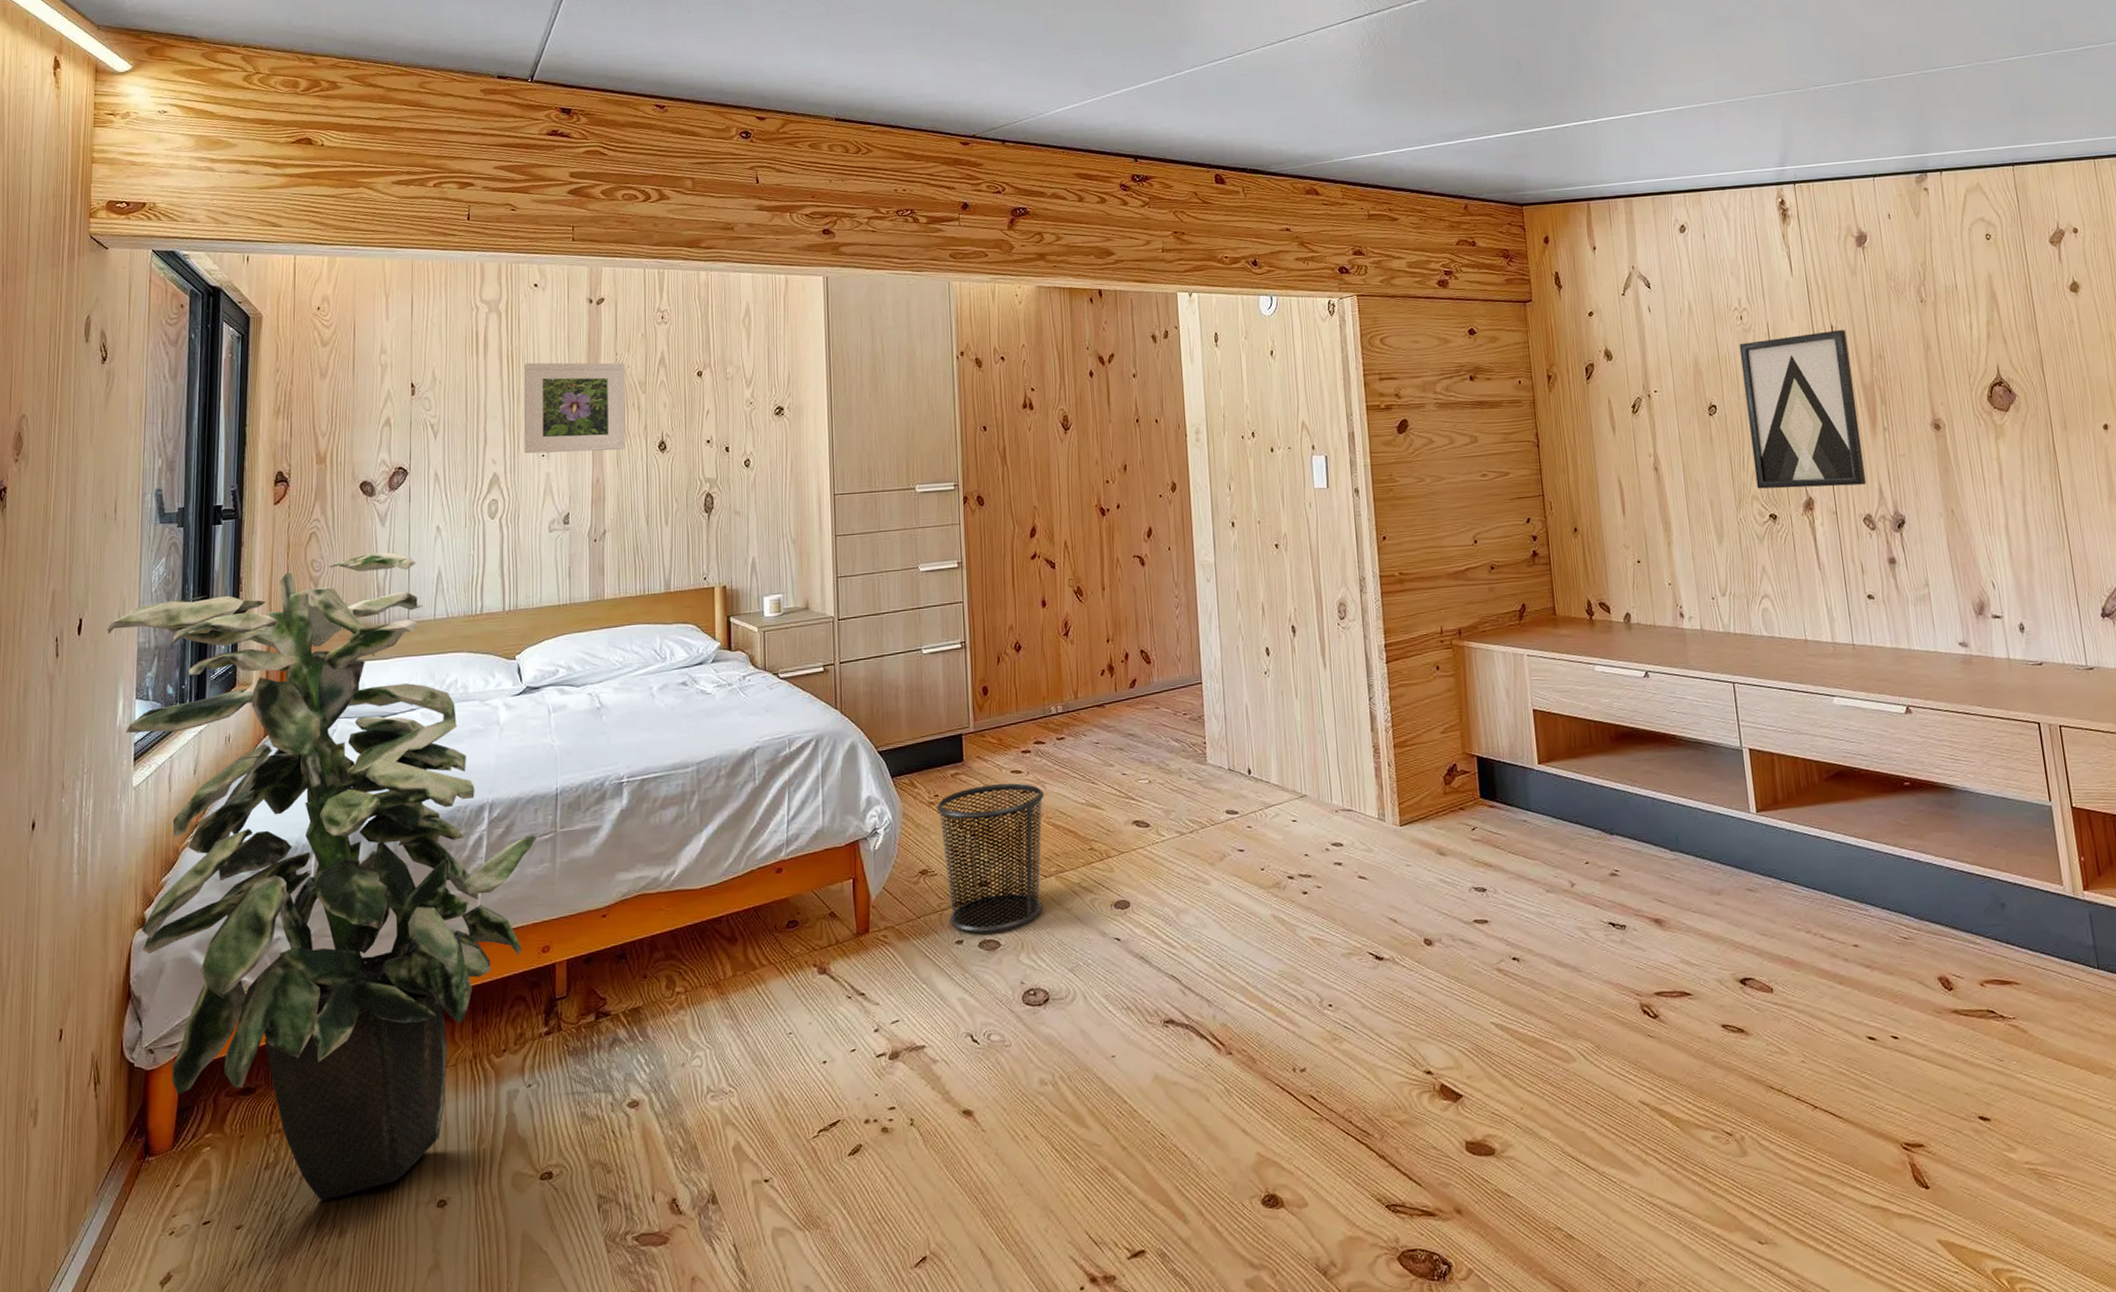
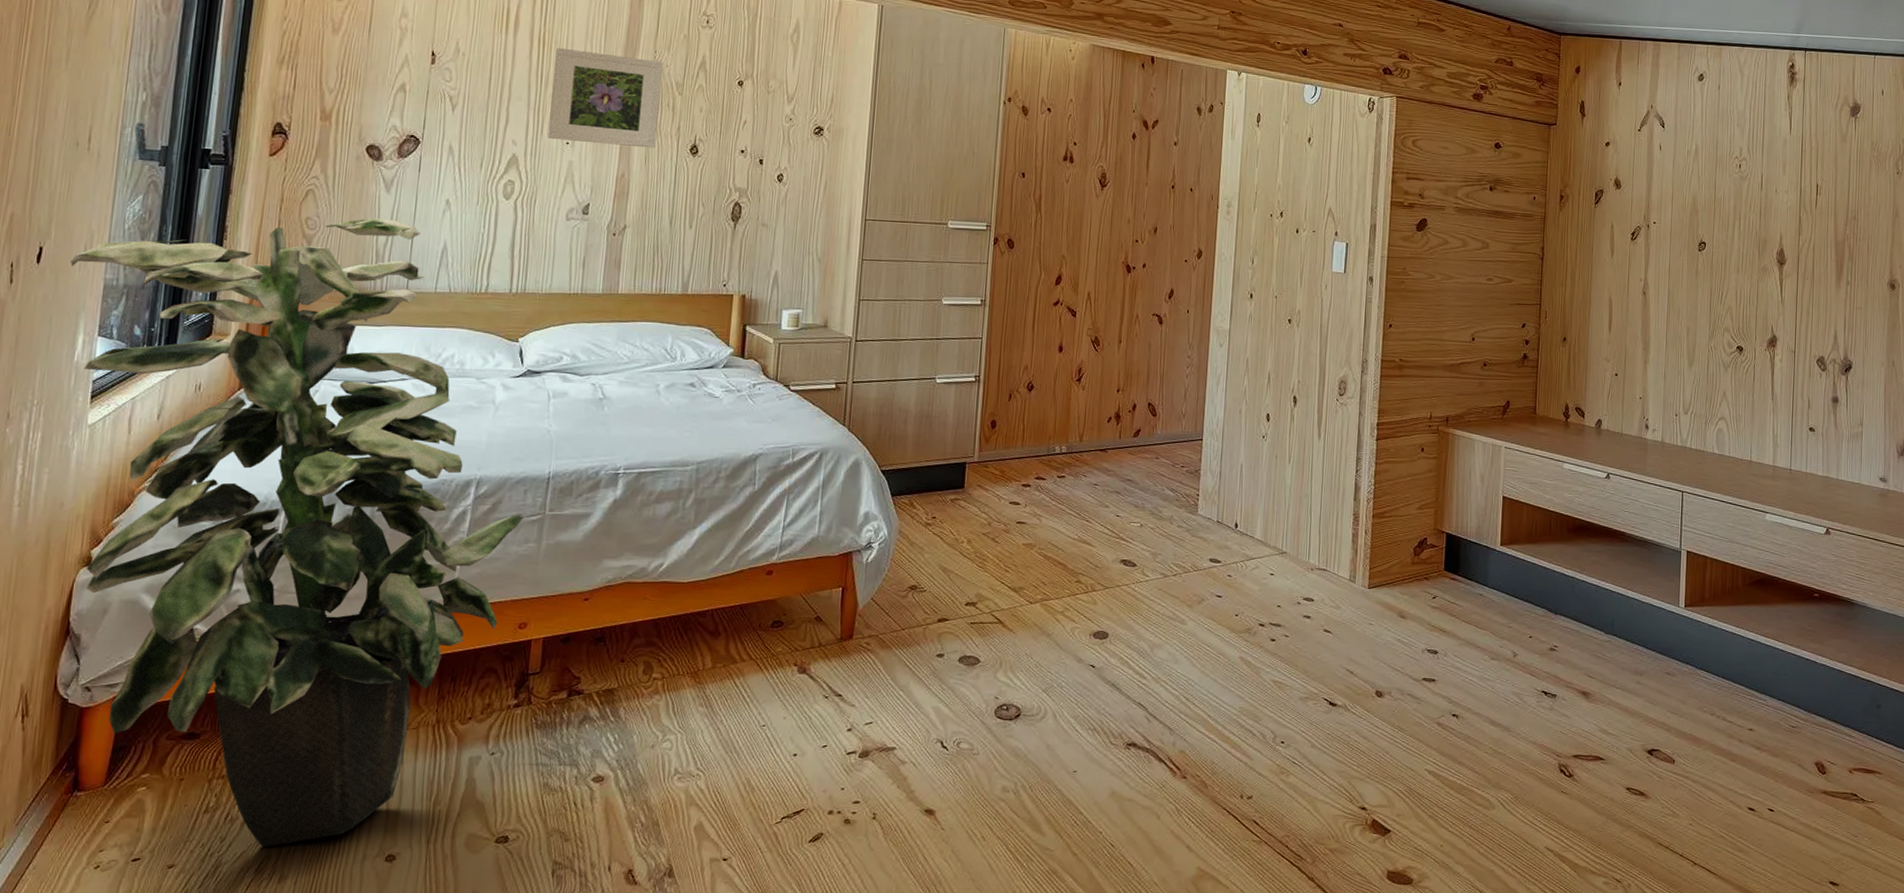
waste bin: present [936,783,1044,934] -> none [933,513,1039,650]
wall art: present [1739,330,1866,489] -> none [1730,188,1829,330]

